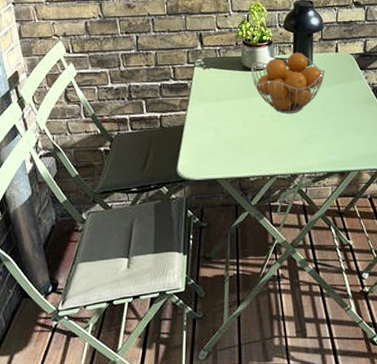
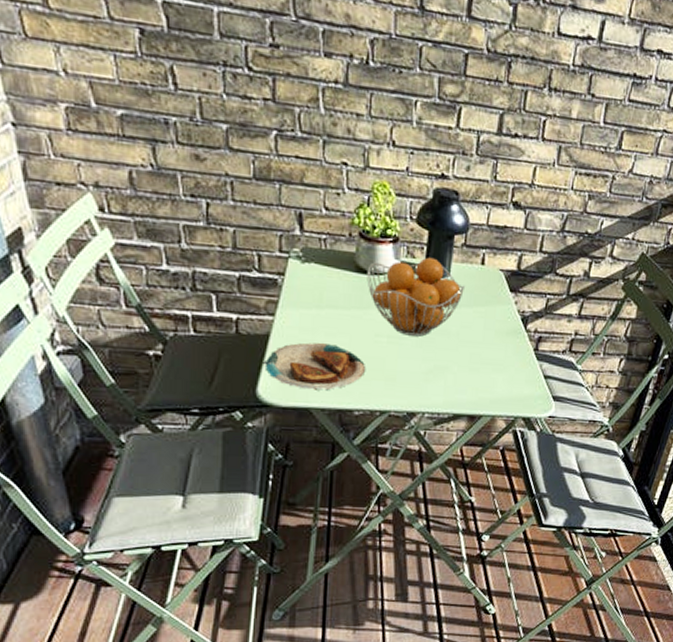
plate: none [182,126,257,165] -> present [264,342,366,391]

